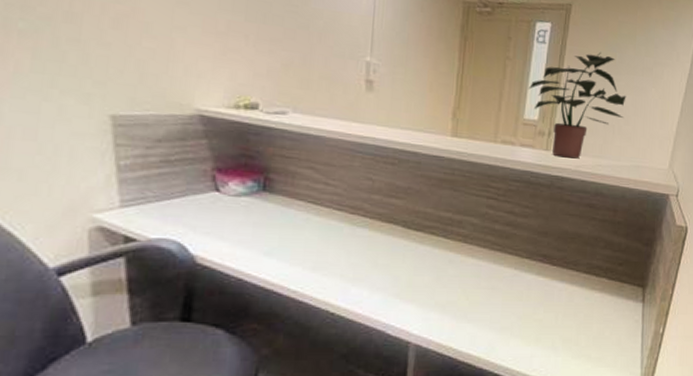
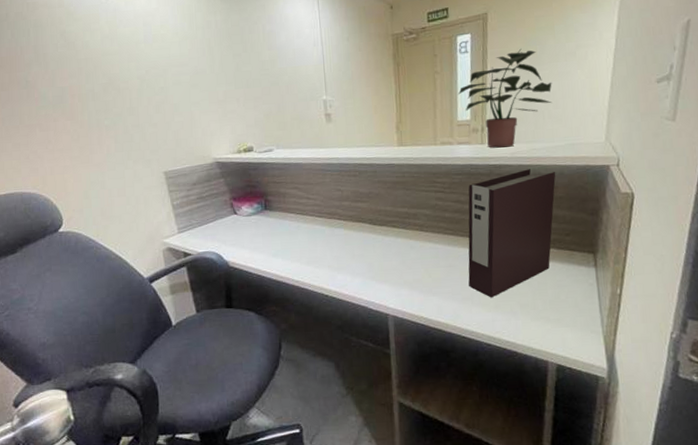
binder: none [510,186,618,330] -> present [468,169,556,298]

